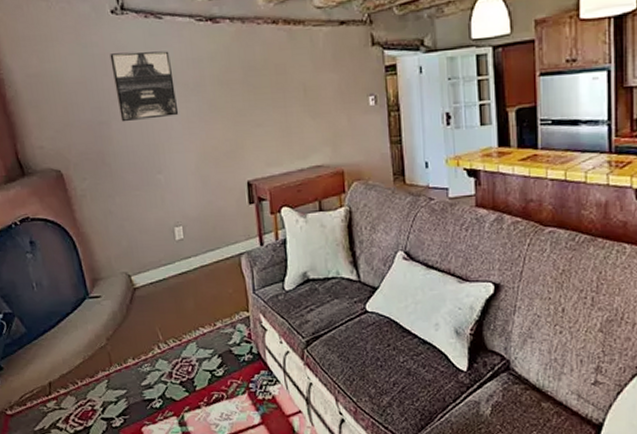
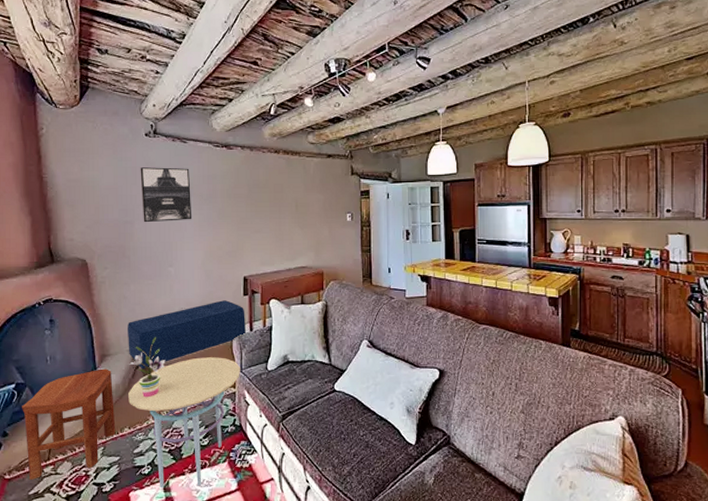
stool: none [13,294,119,415] -> present [22,368,116,480]
bench: none [117,210,257,303] -> present [128,300,247,378]
potted plant: none [125,256,166,325] -> present [129,336,166,398]
side table: none [128,277,253,423] -> present [128,357,240,489]

